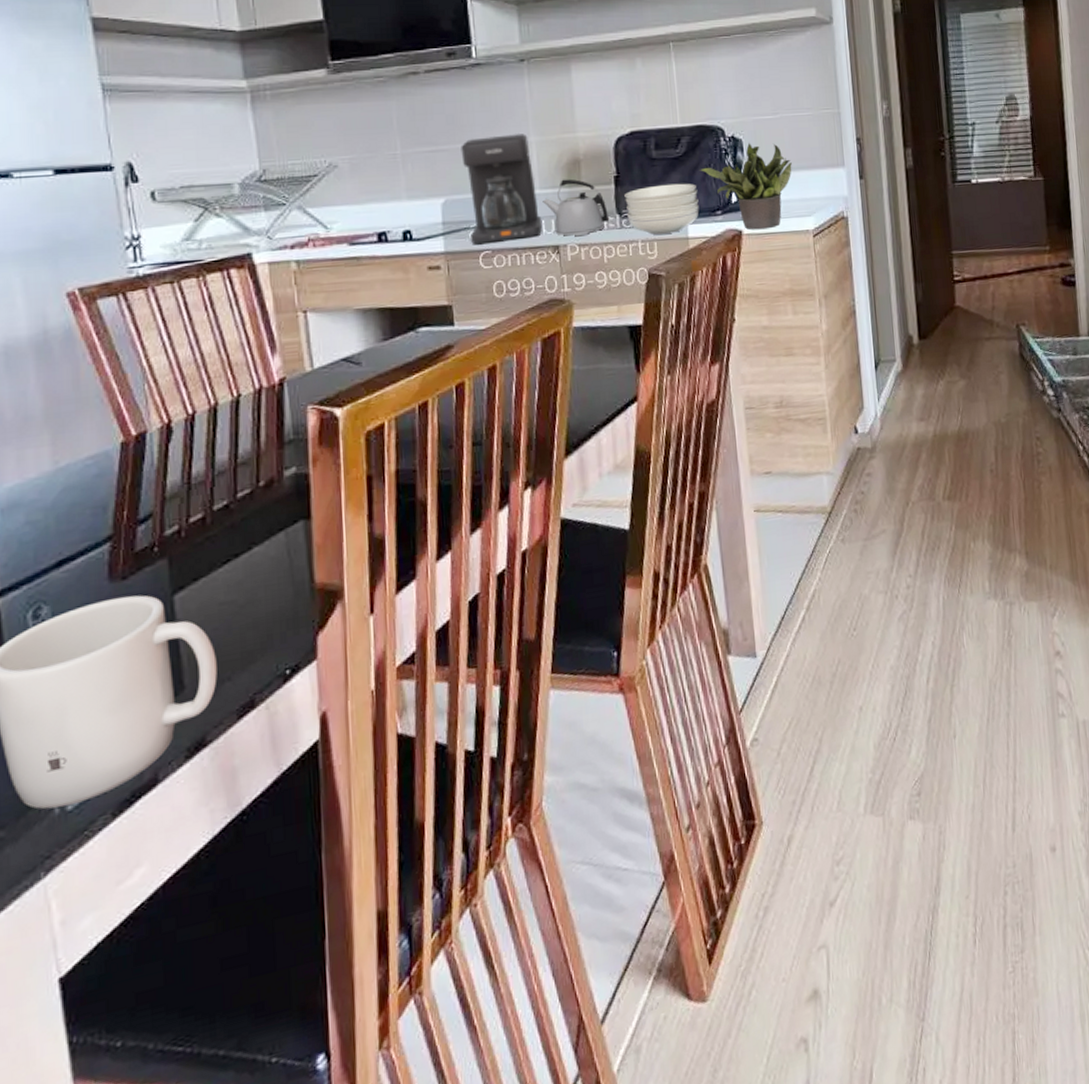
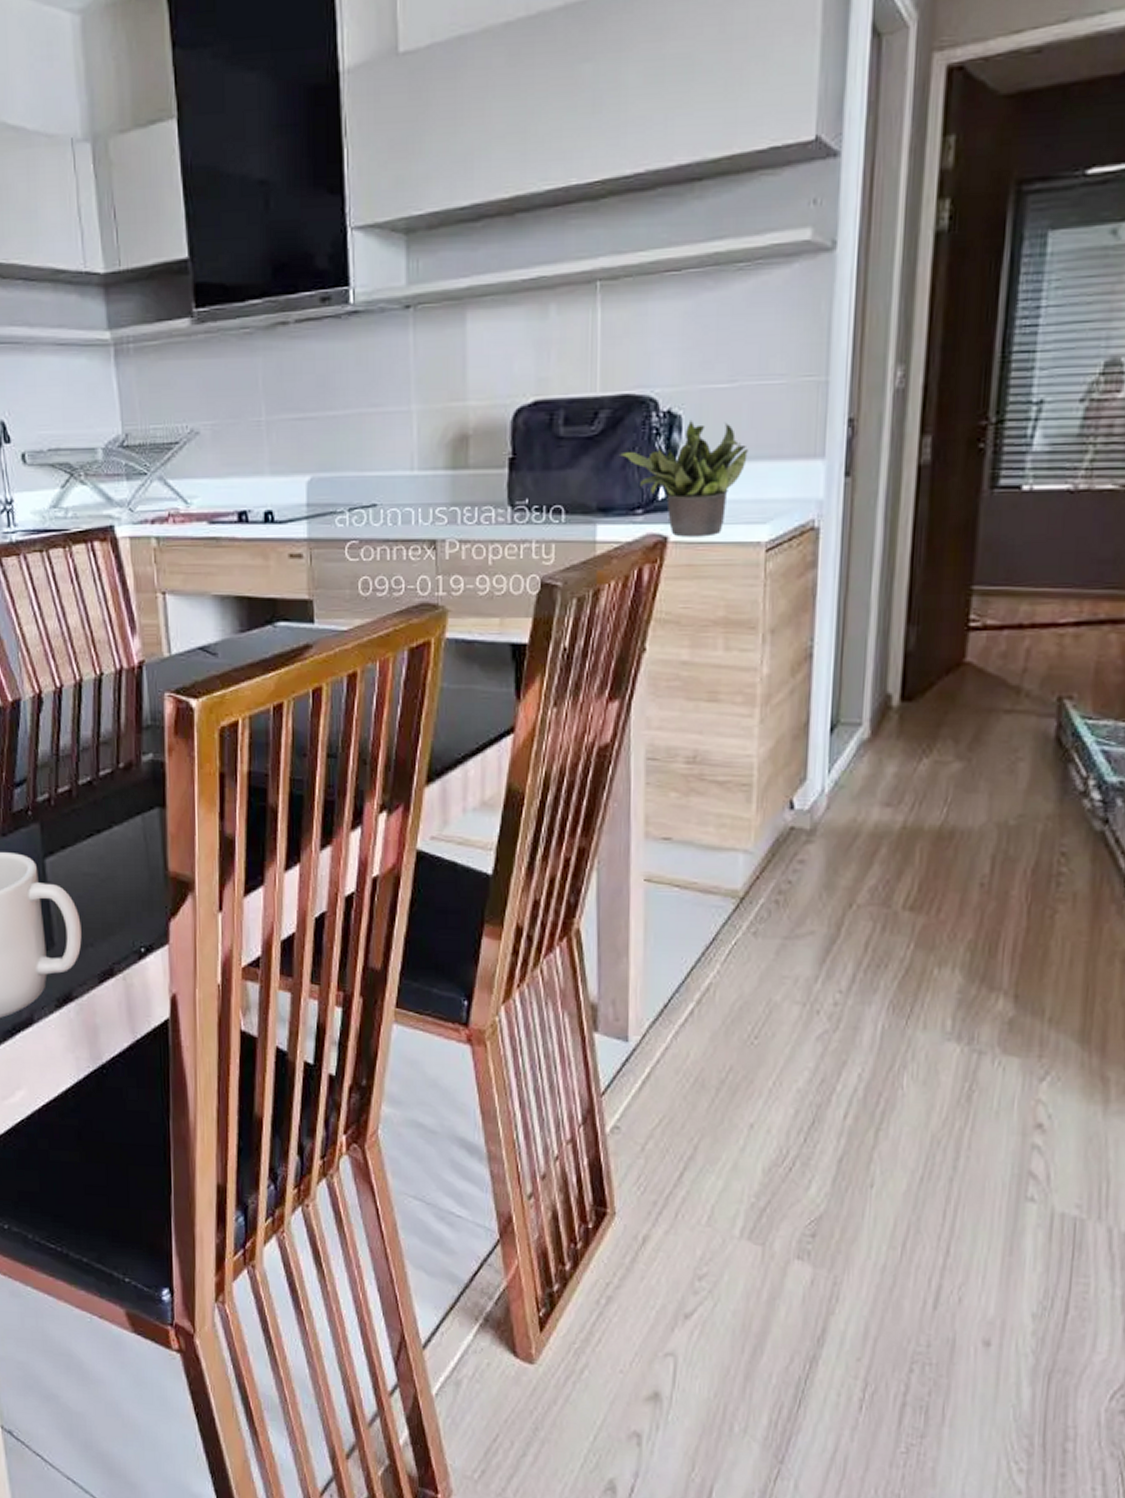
coffee maker: present [461,134,543,244] -> none [331,400,419,531]
kettle: present [543,179,610,237] -> none [421,459,499,531]
bowl: present [624,183,699,235] -> none [520,470,614,536]

